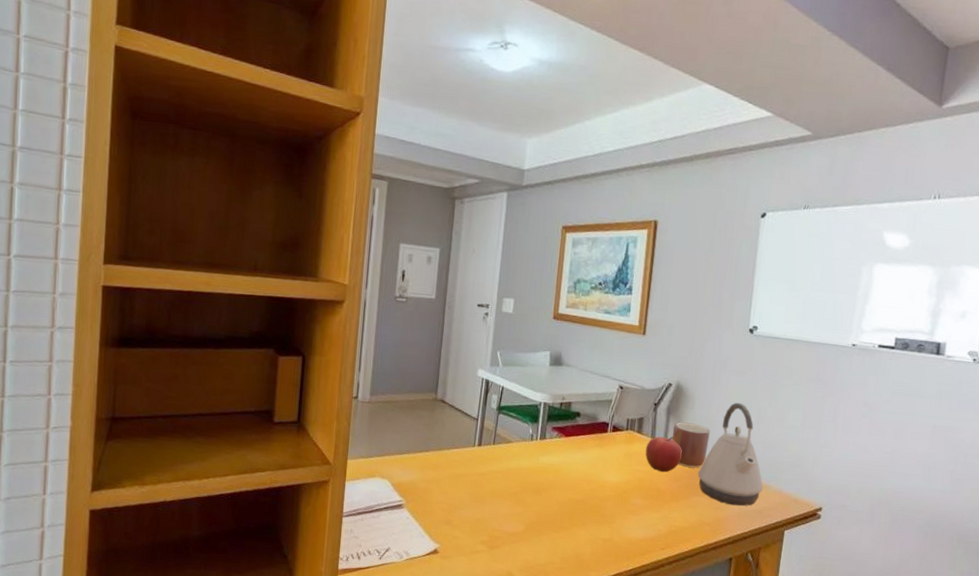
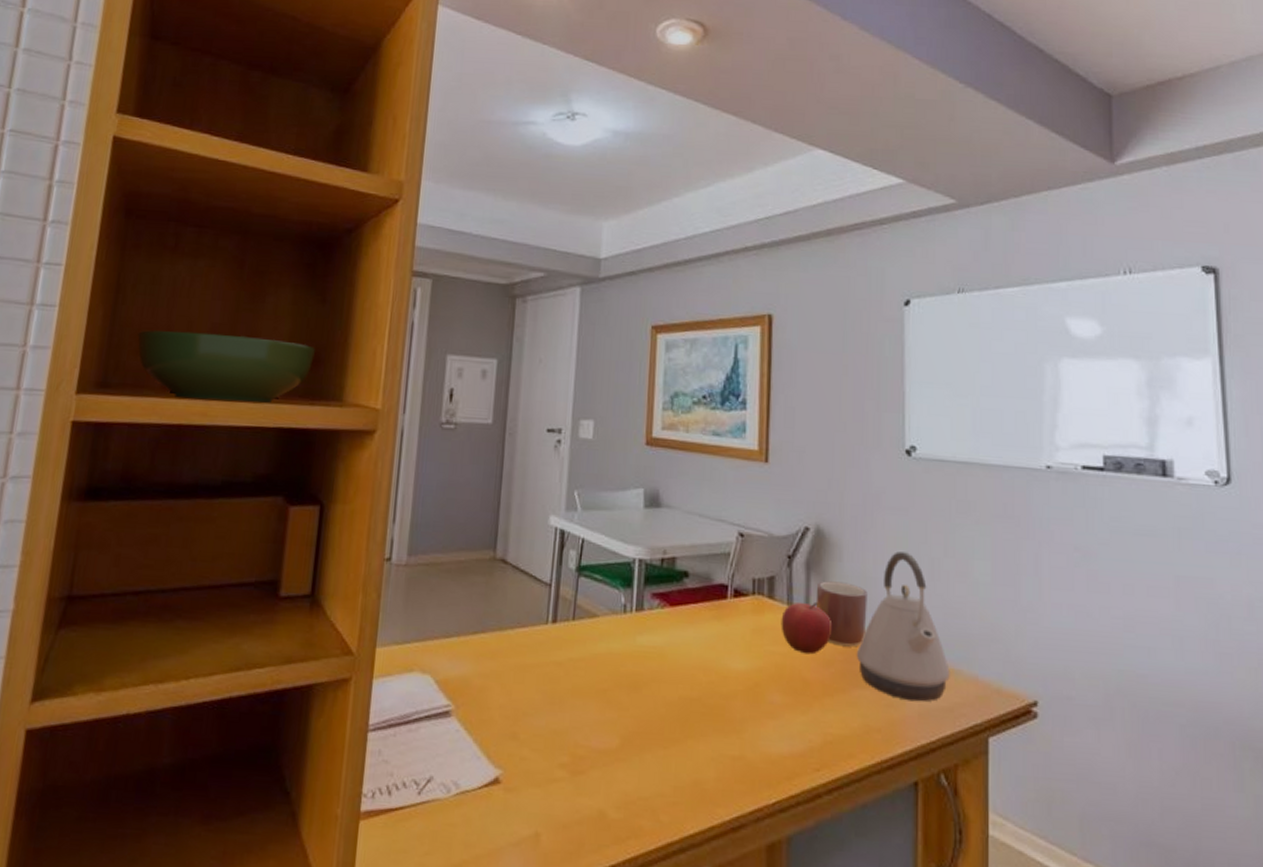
bowl: none [150,214,295,277] -> present [137,330,316,404]

